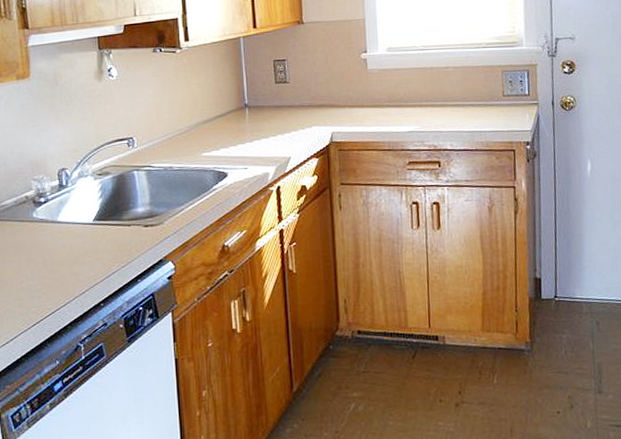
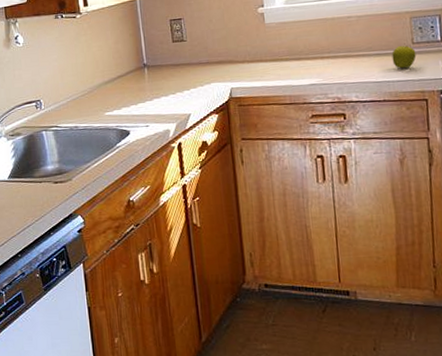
fruit: none [484,98,506,120] -> present [392,46,417,69]

